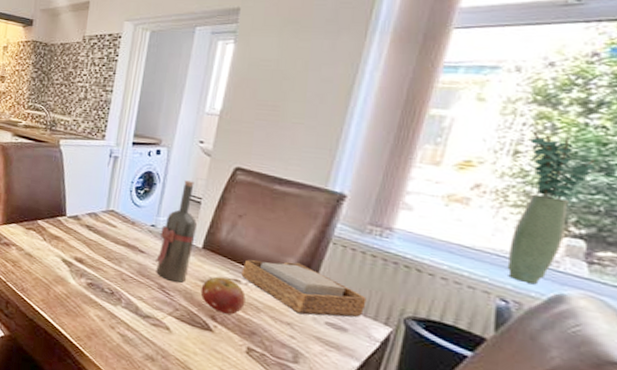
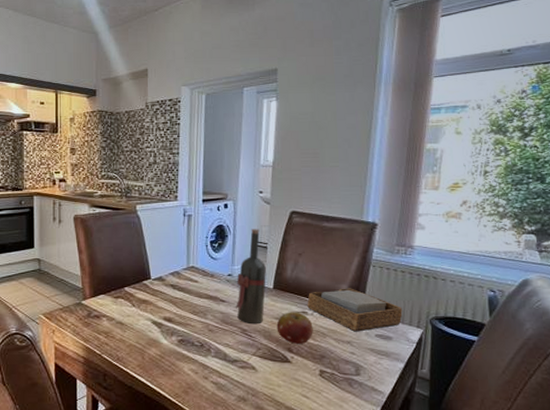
vase: present [507,131,595,284] -> none [490,154,534,274]

